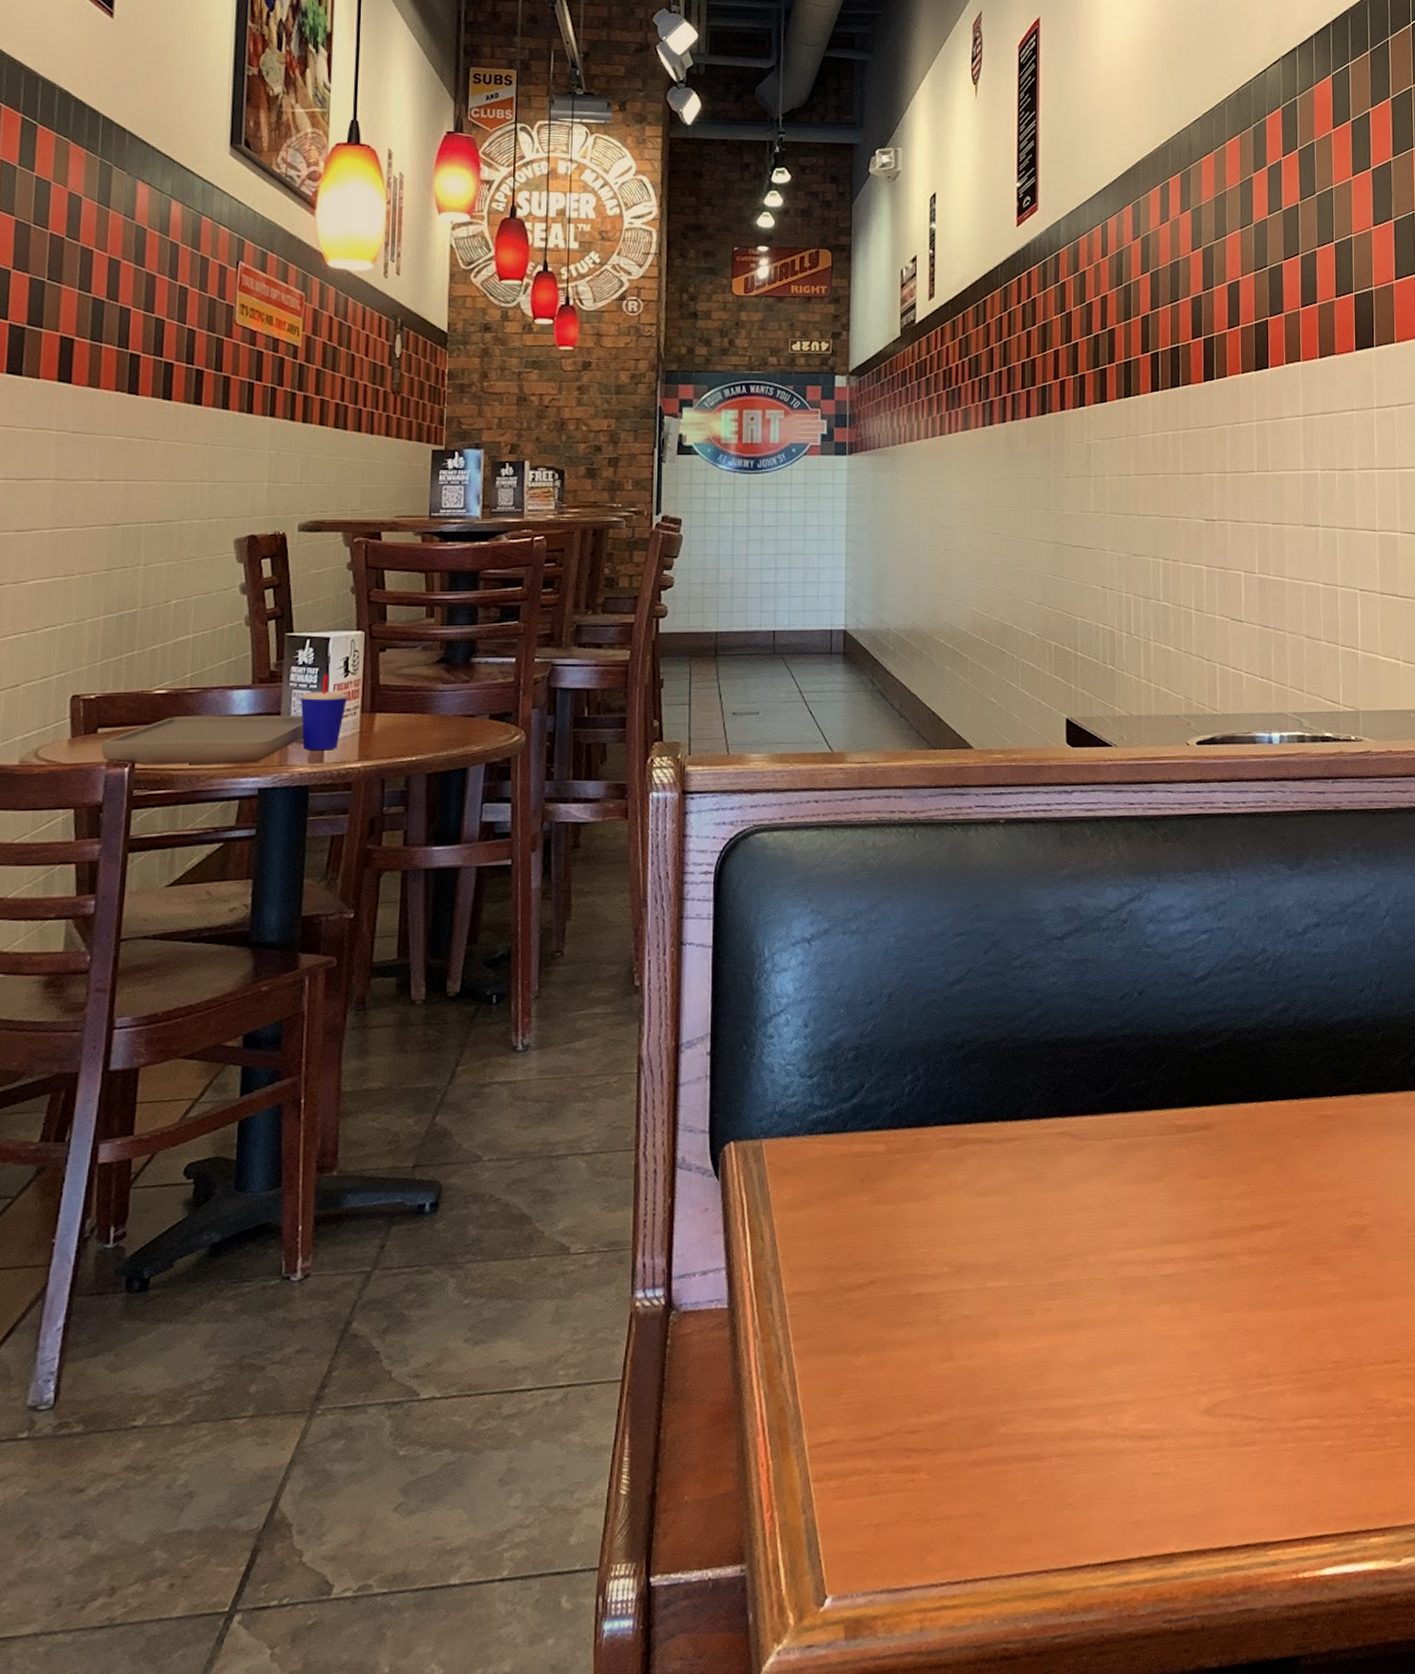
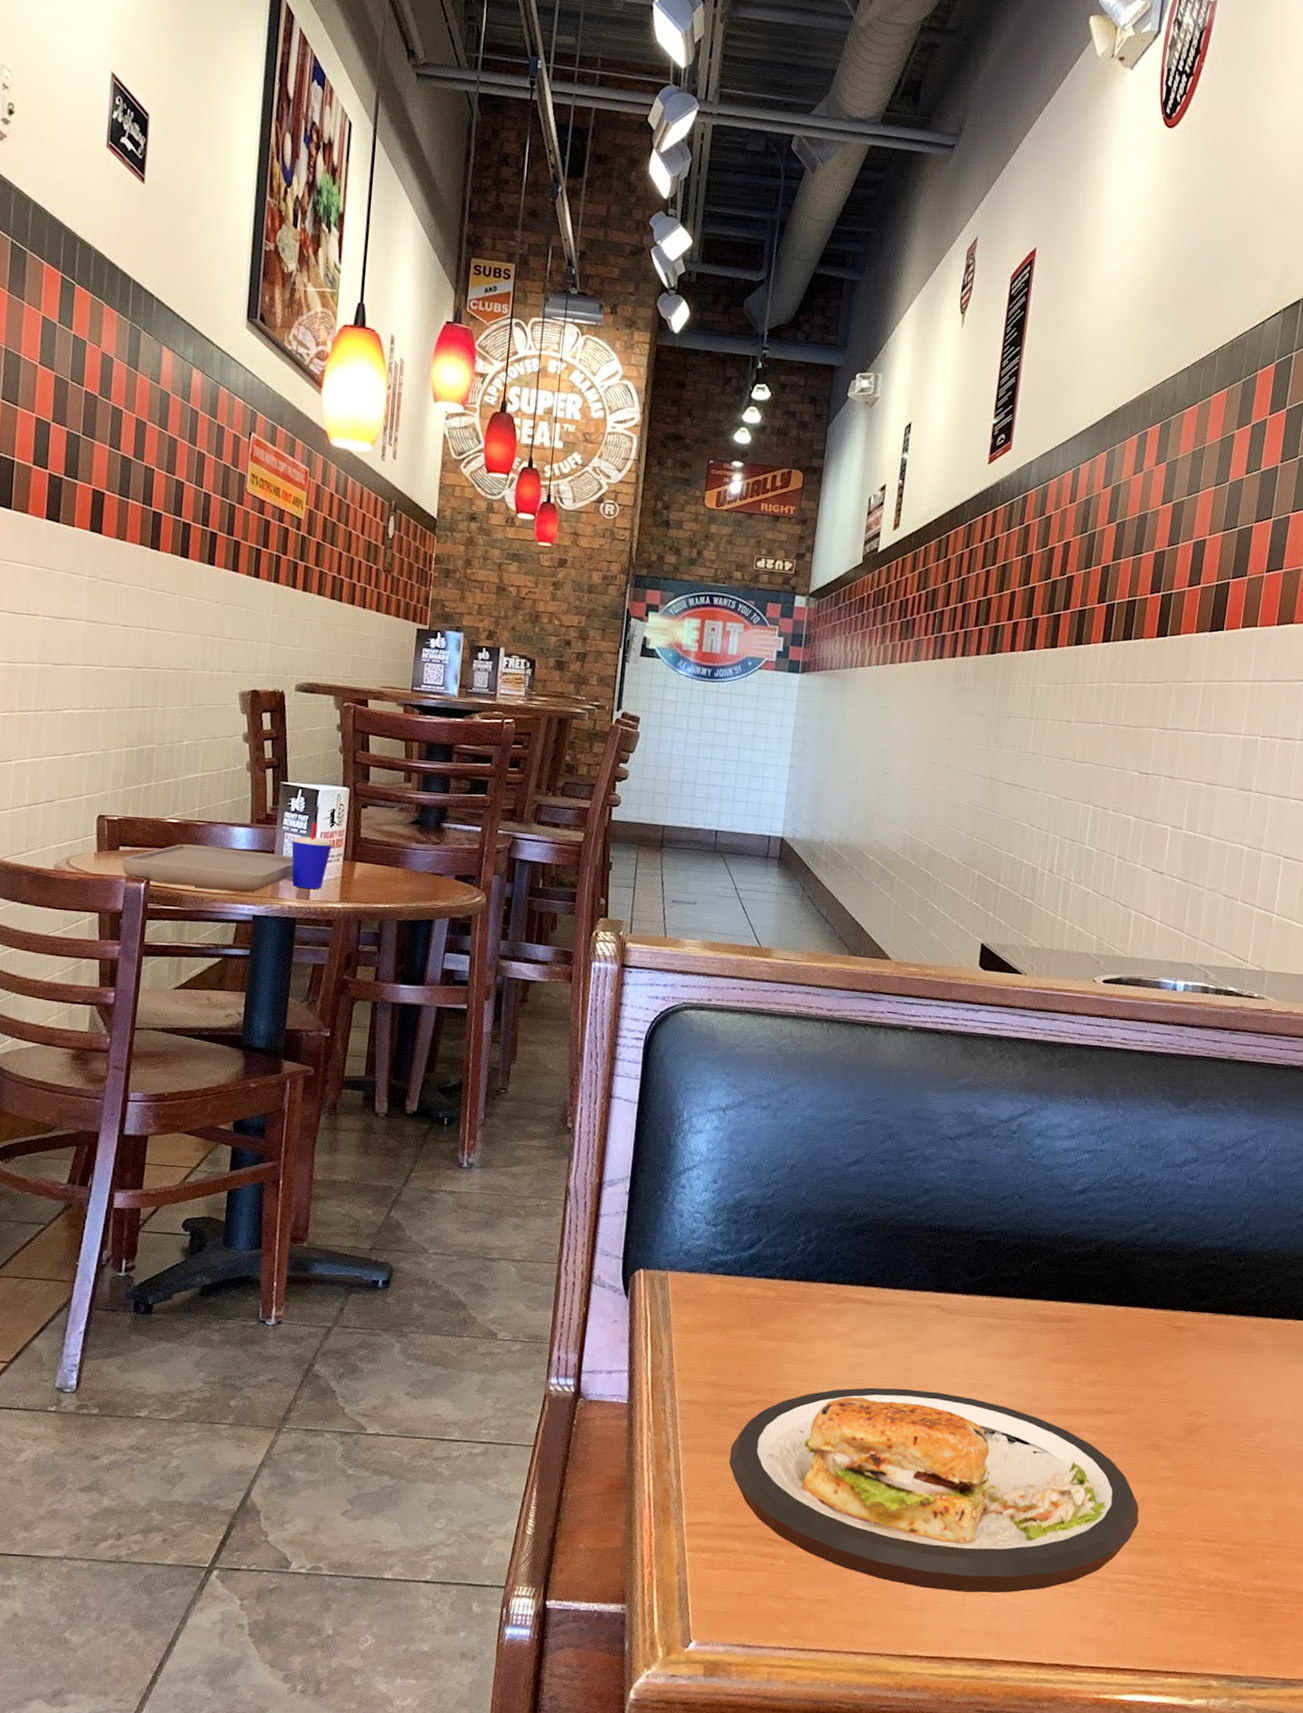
sandwich: none [851,1234,1313,1478] -> present [728,1387,1139,1593]

